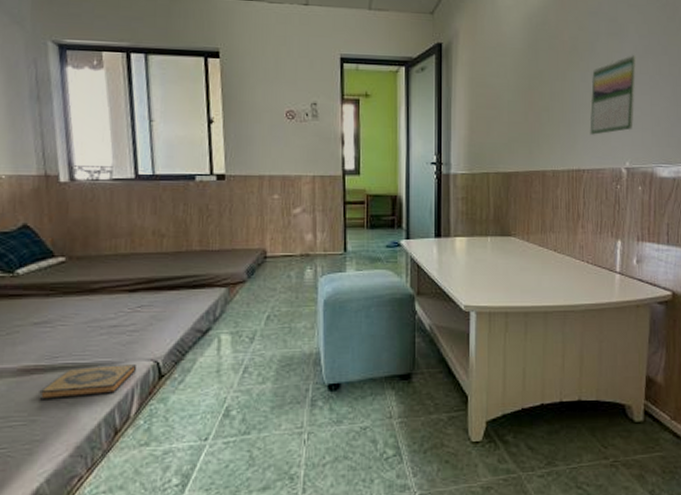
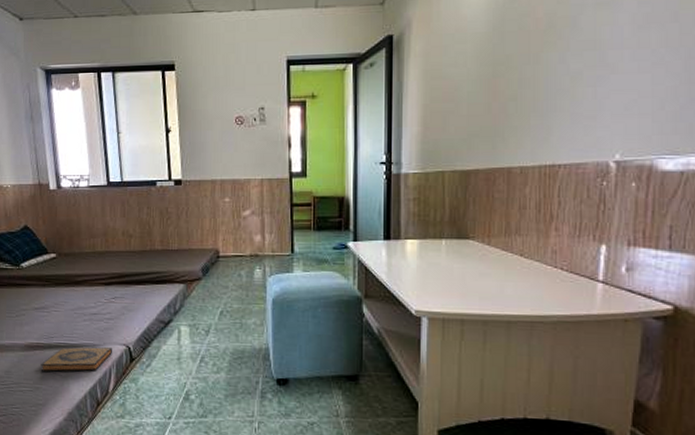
calendar: present [589,54,637,135] -> none [568,25,634,125]

